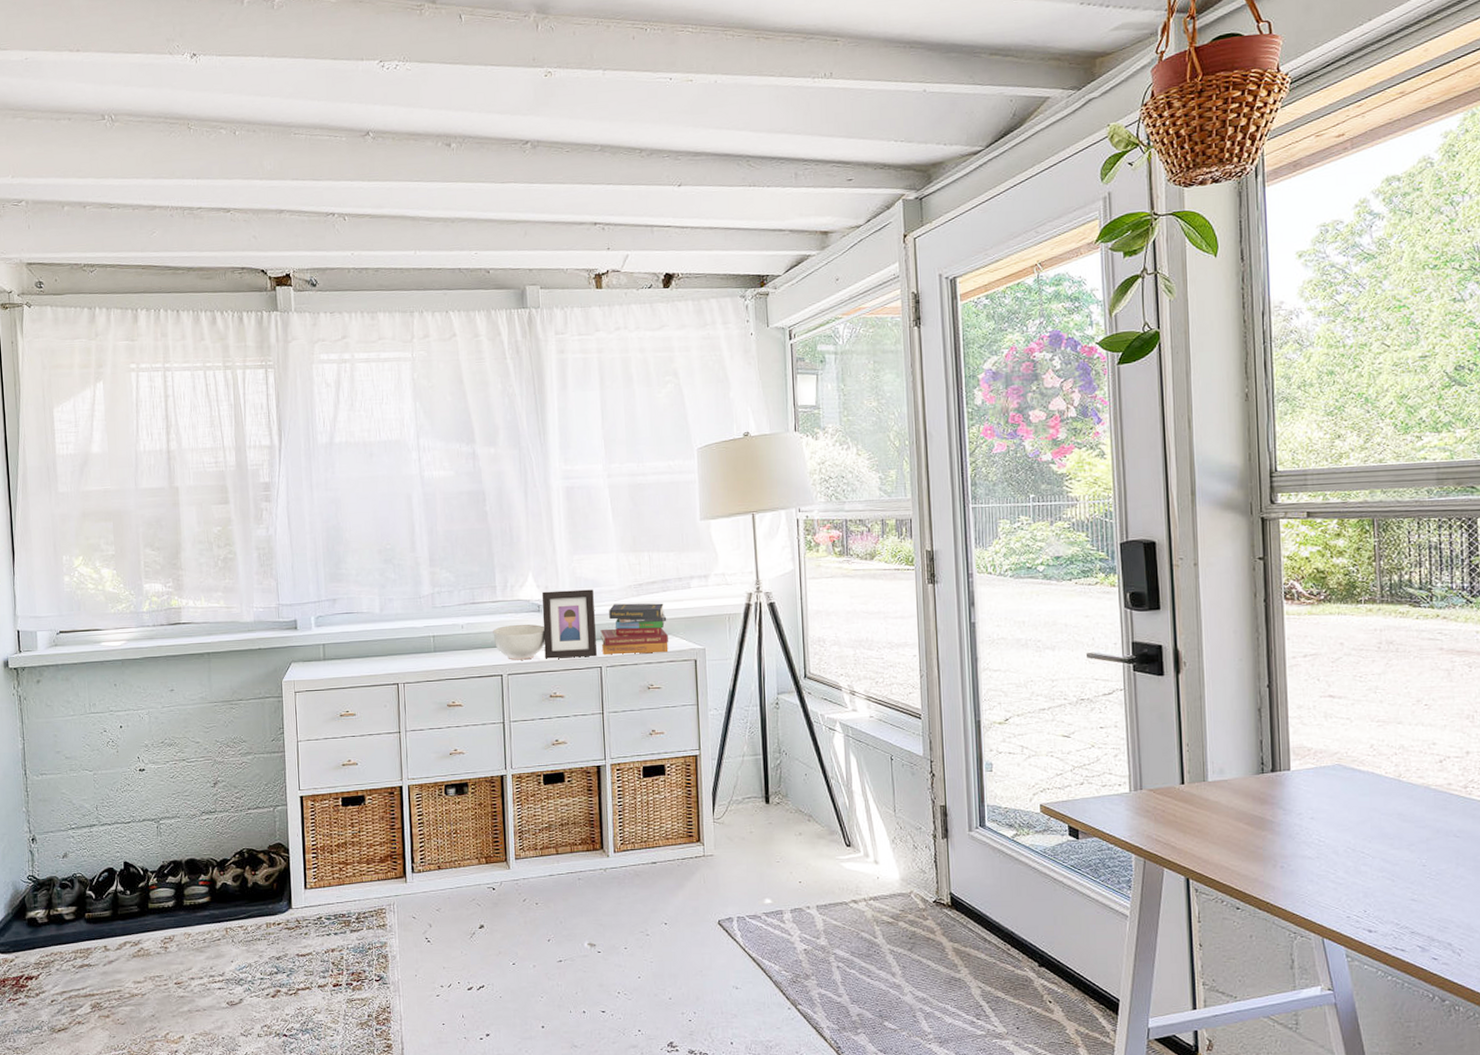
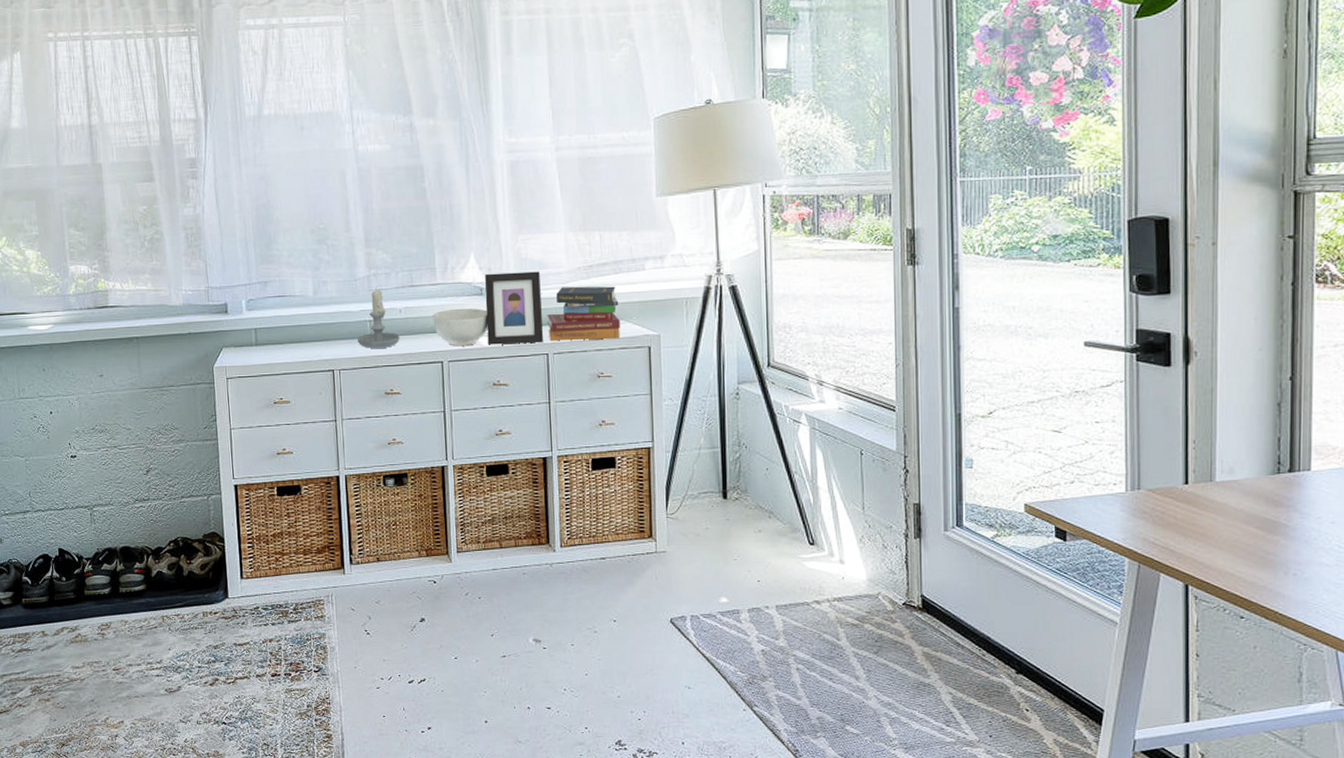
candle: none [421,605,462,664] -> present [358,288,400,349]

